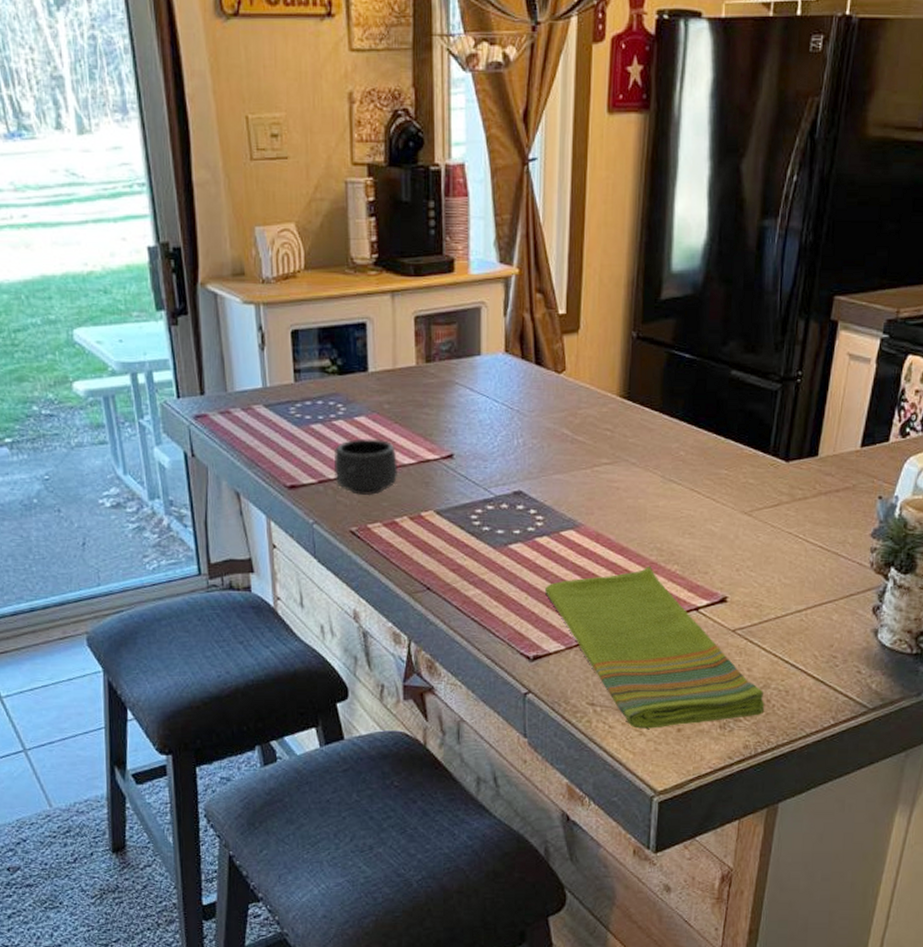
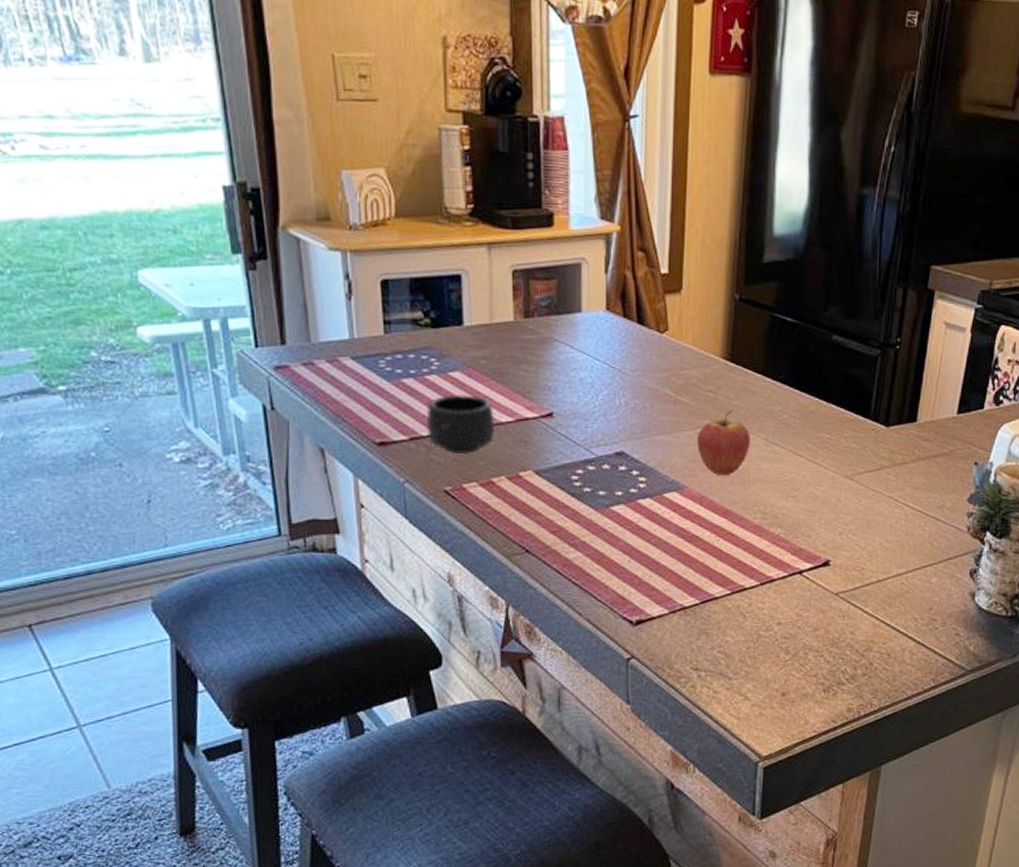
dish towel: present [544,565,765,729] -> none [647,528,868,693]
fruit: none [593,449,647,513] -> present [696,411,750,475]

